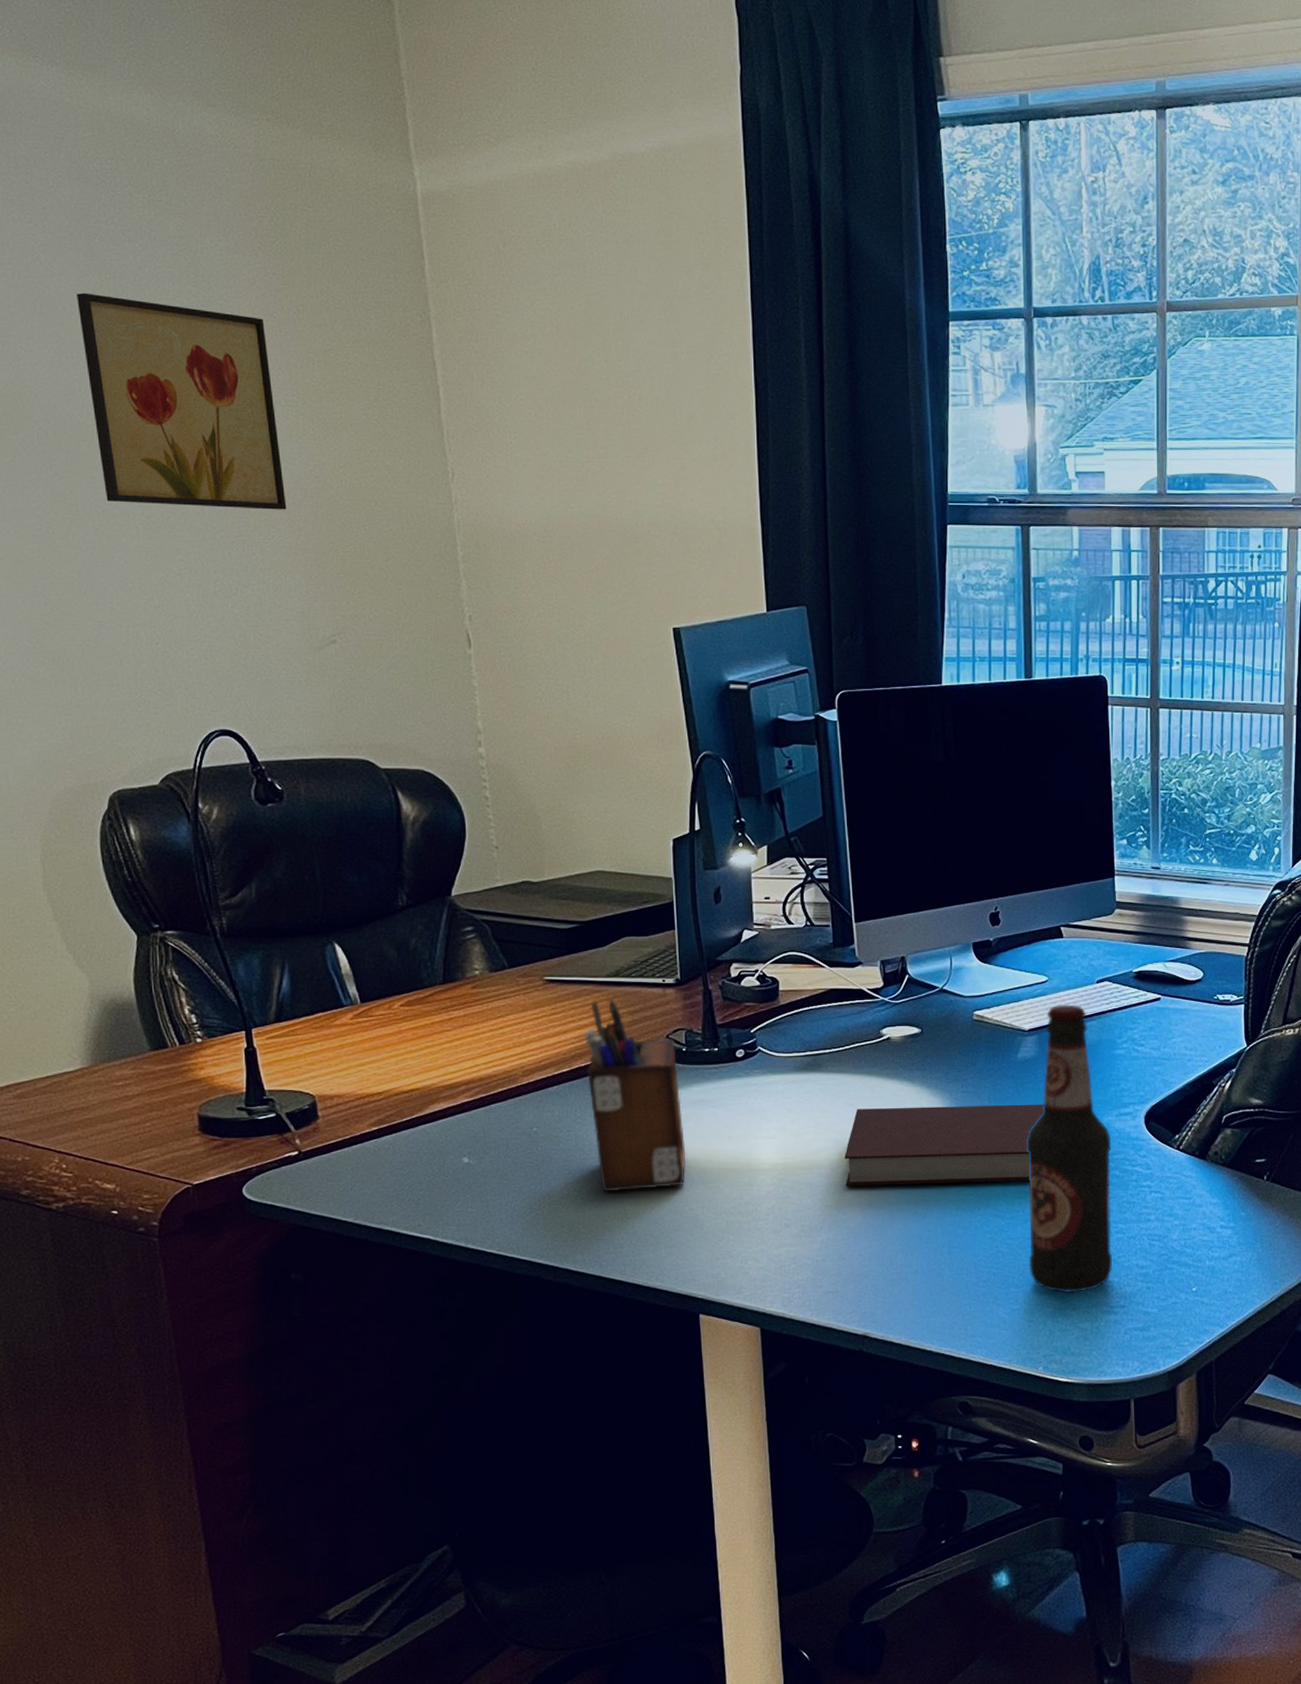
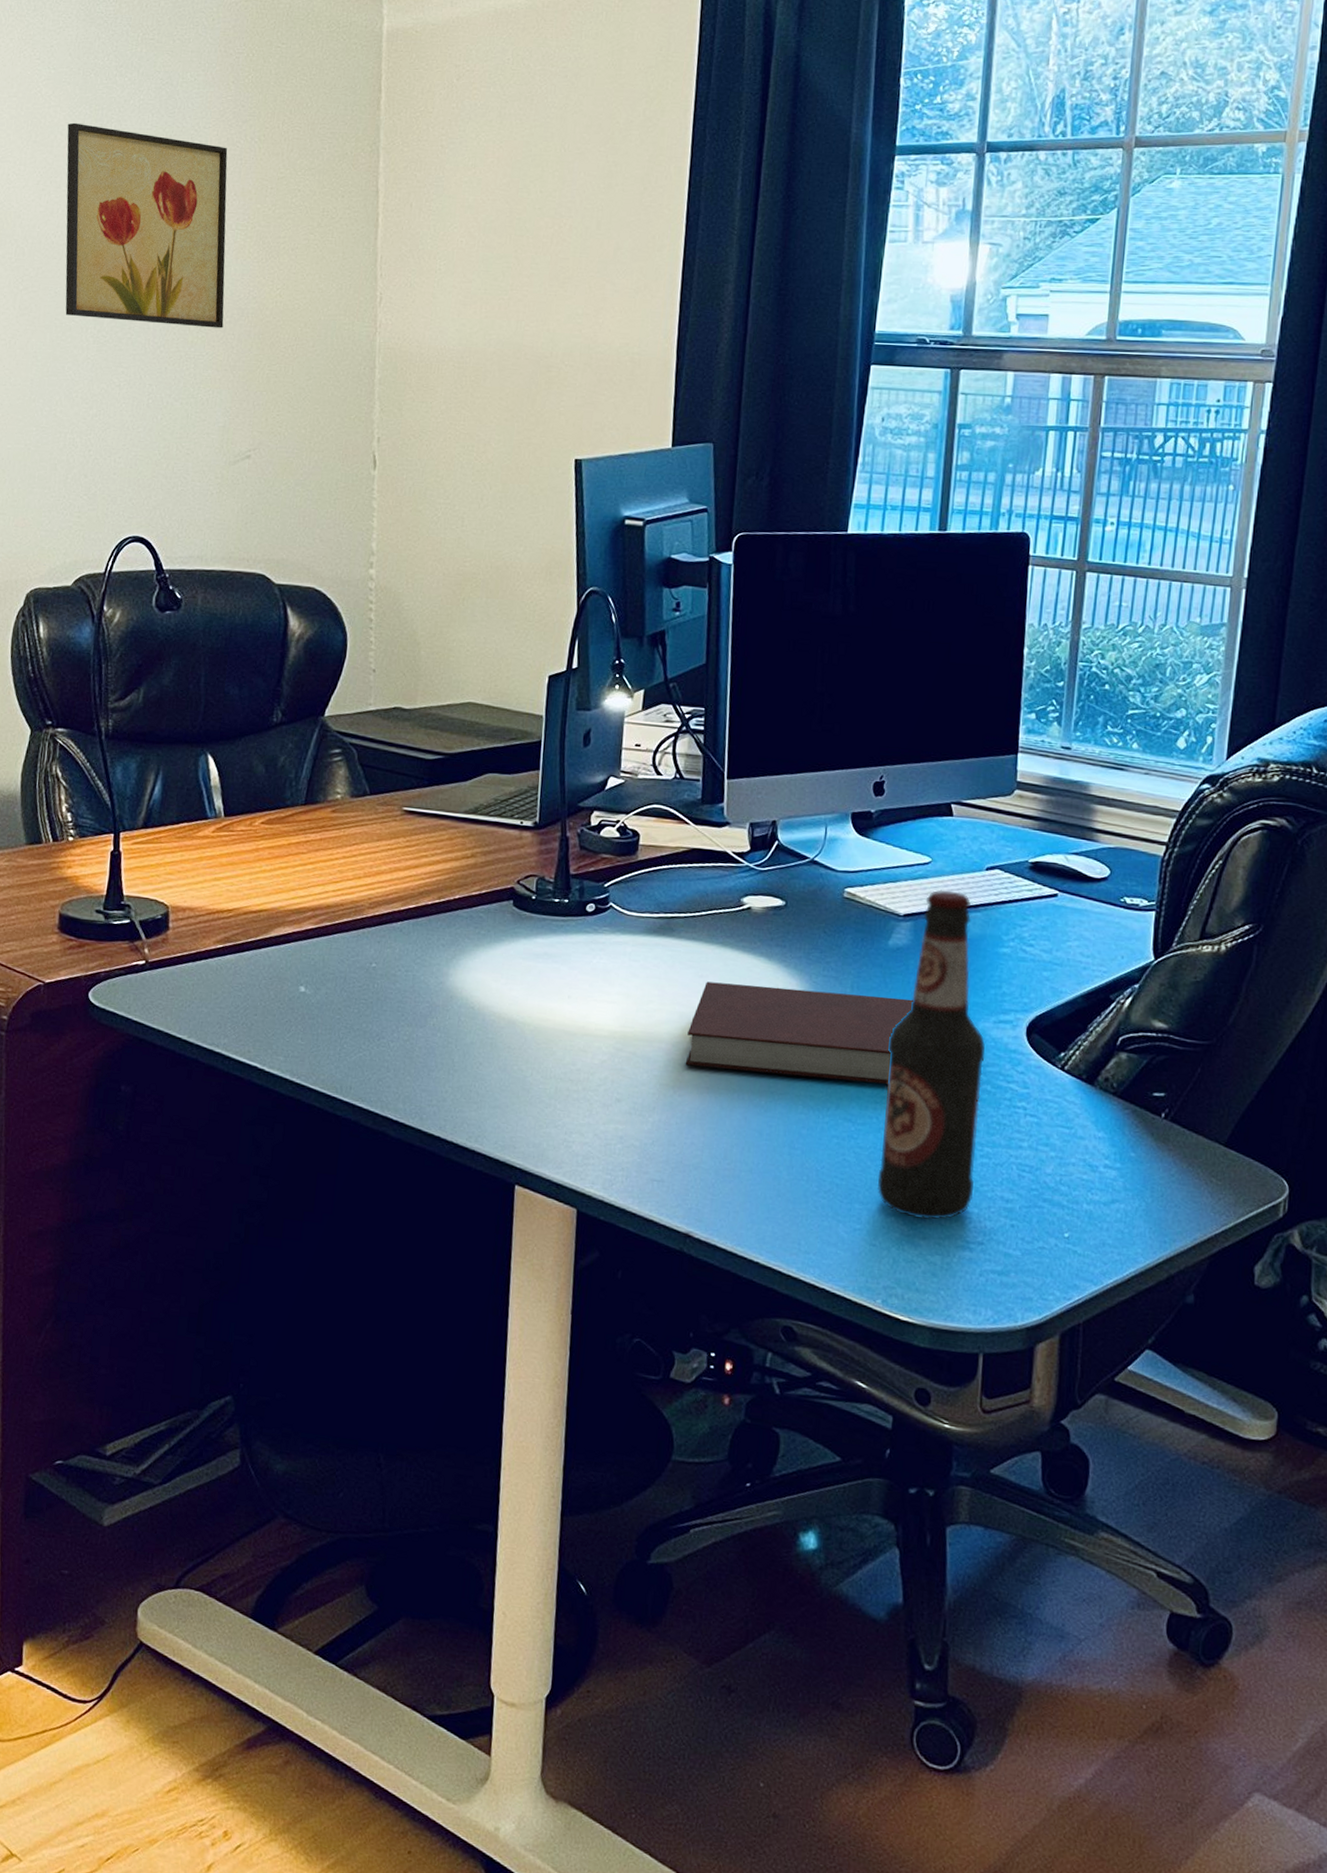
desk organizer: present [584,999,686,1192] -> none [431,836,525,1043]

